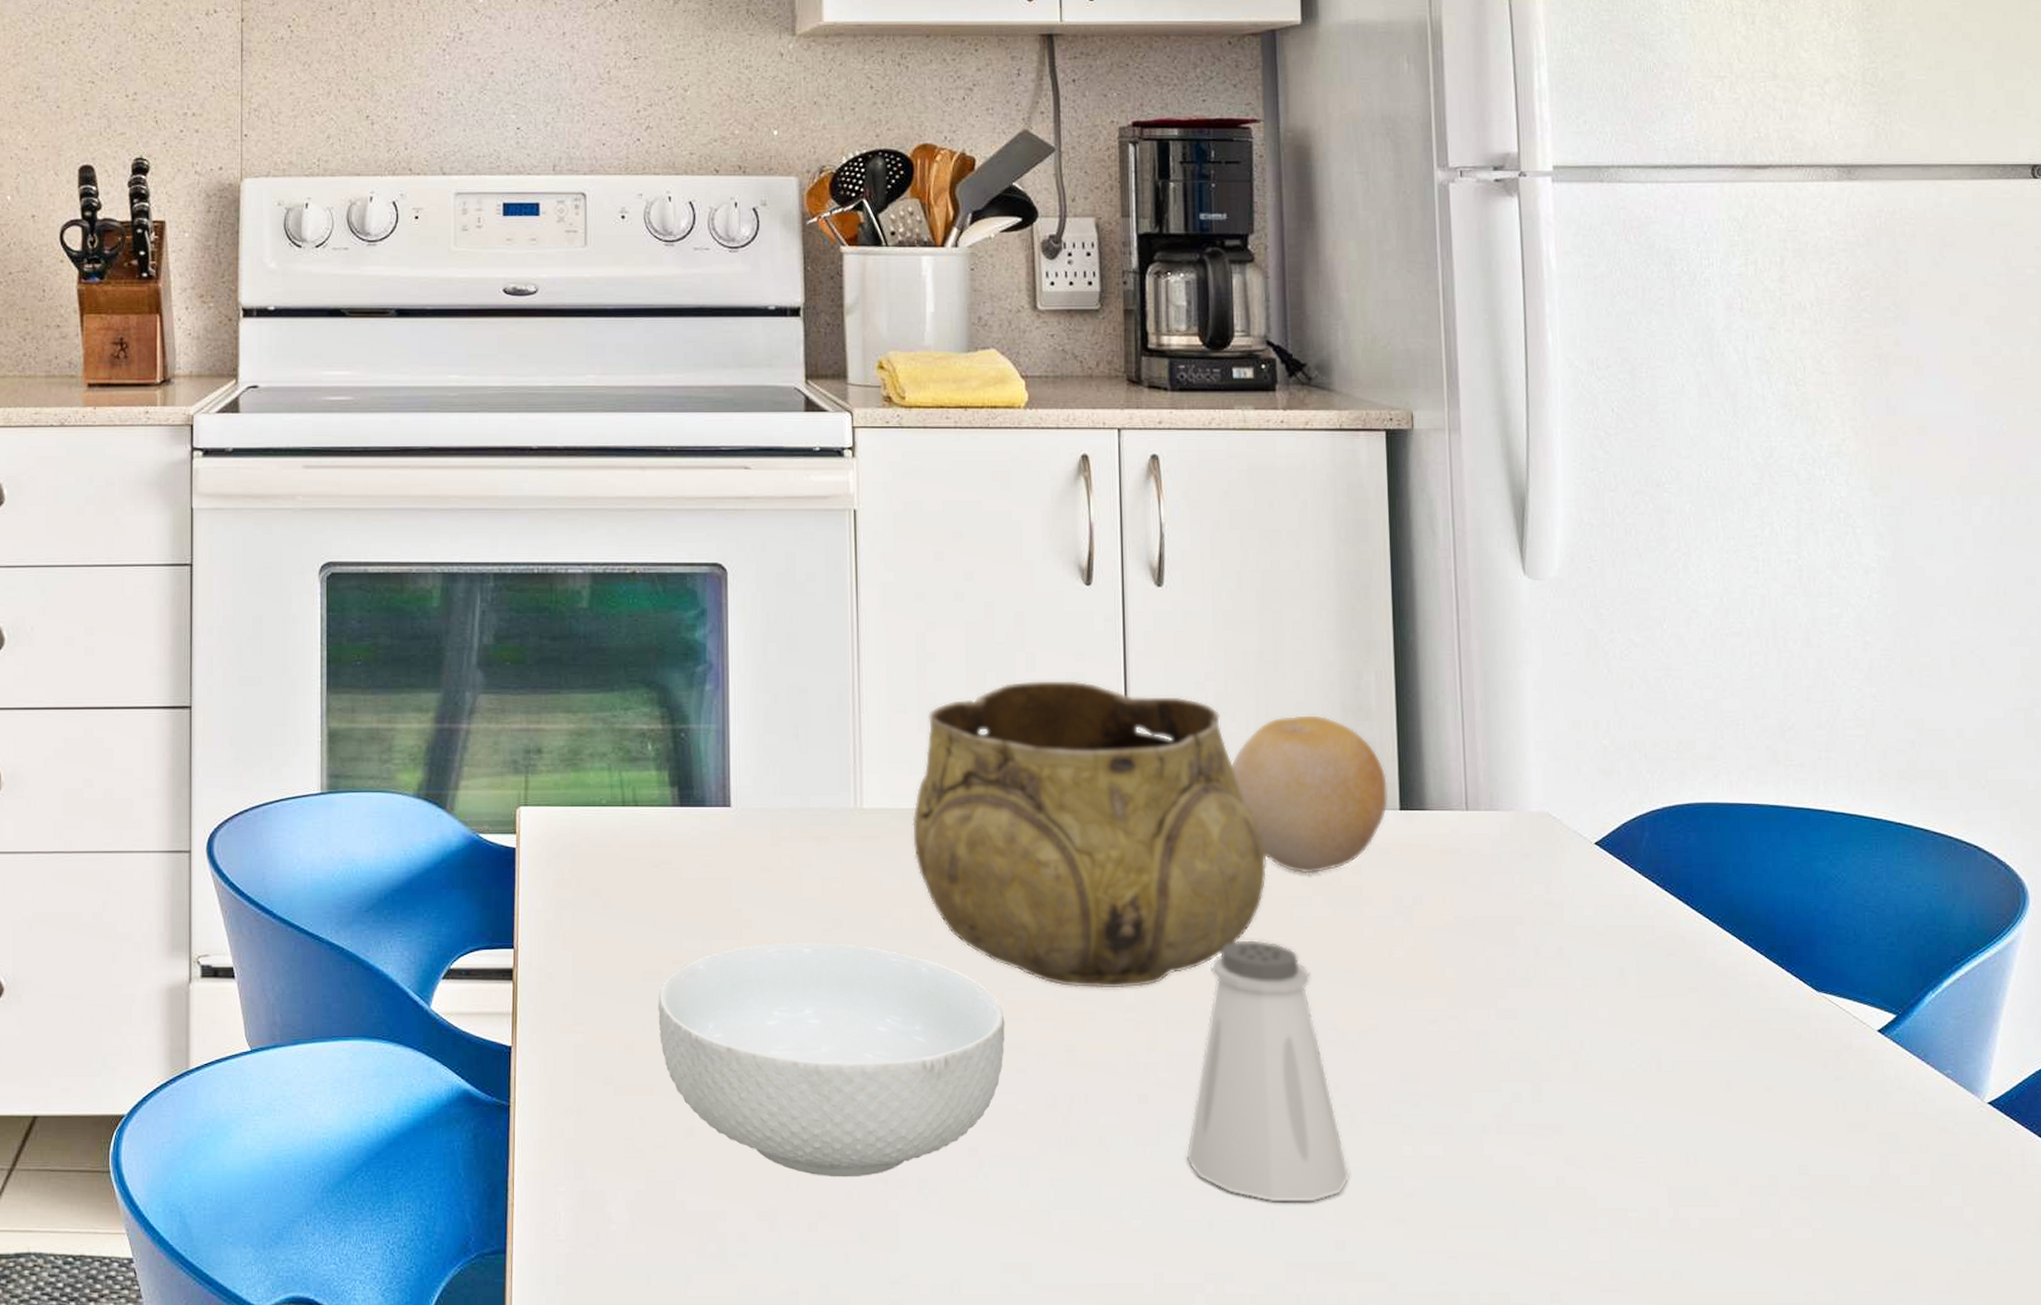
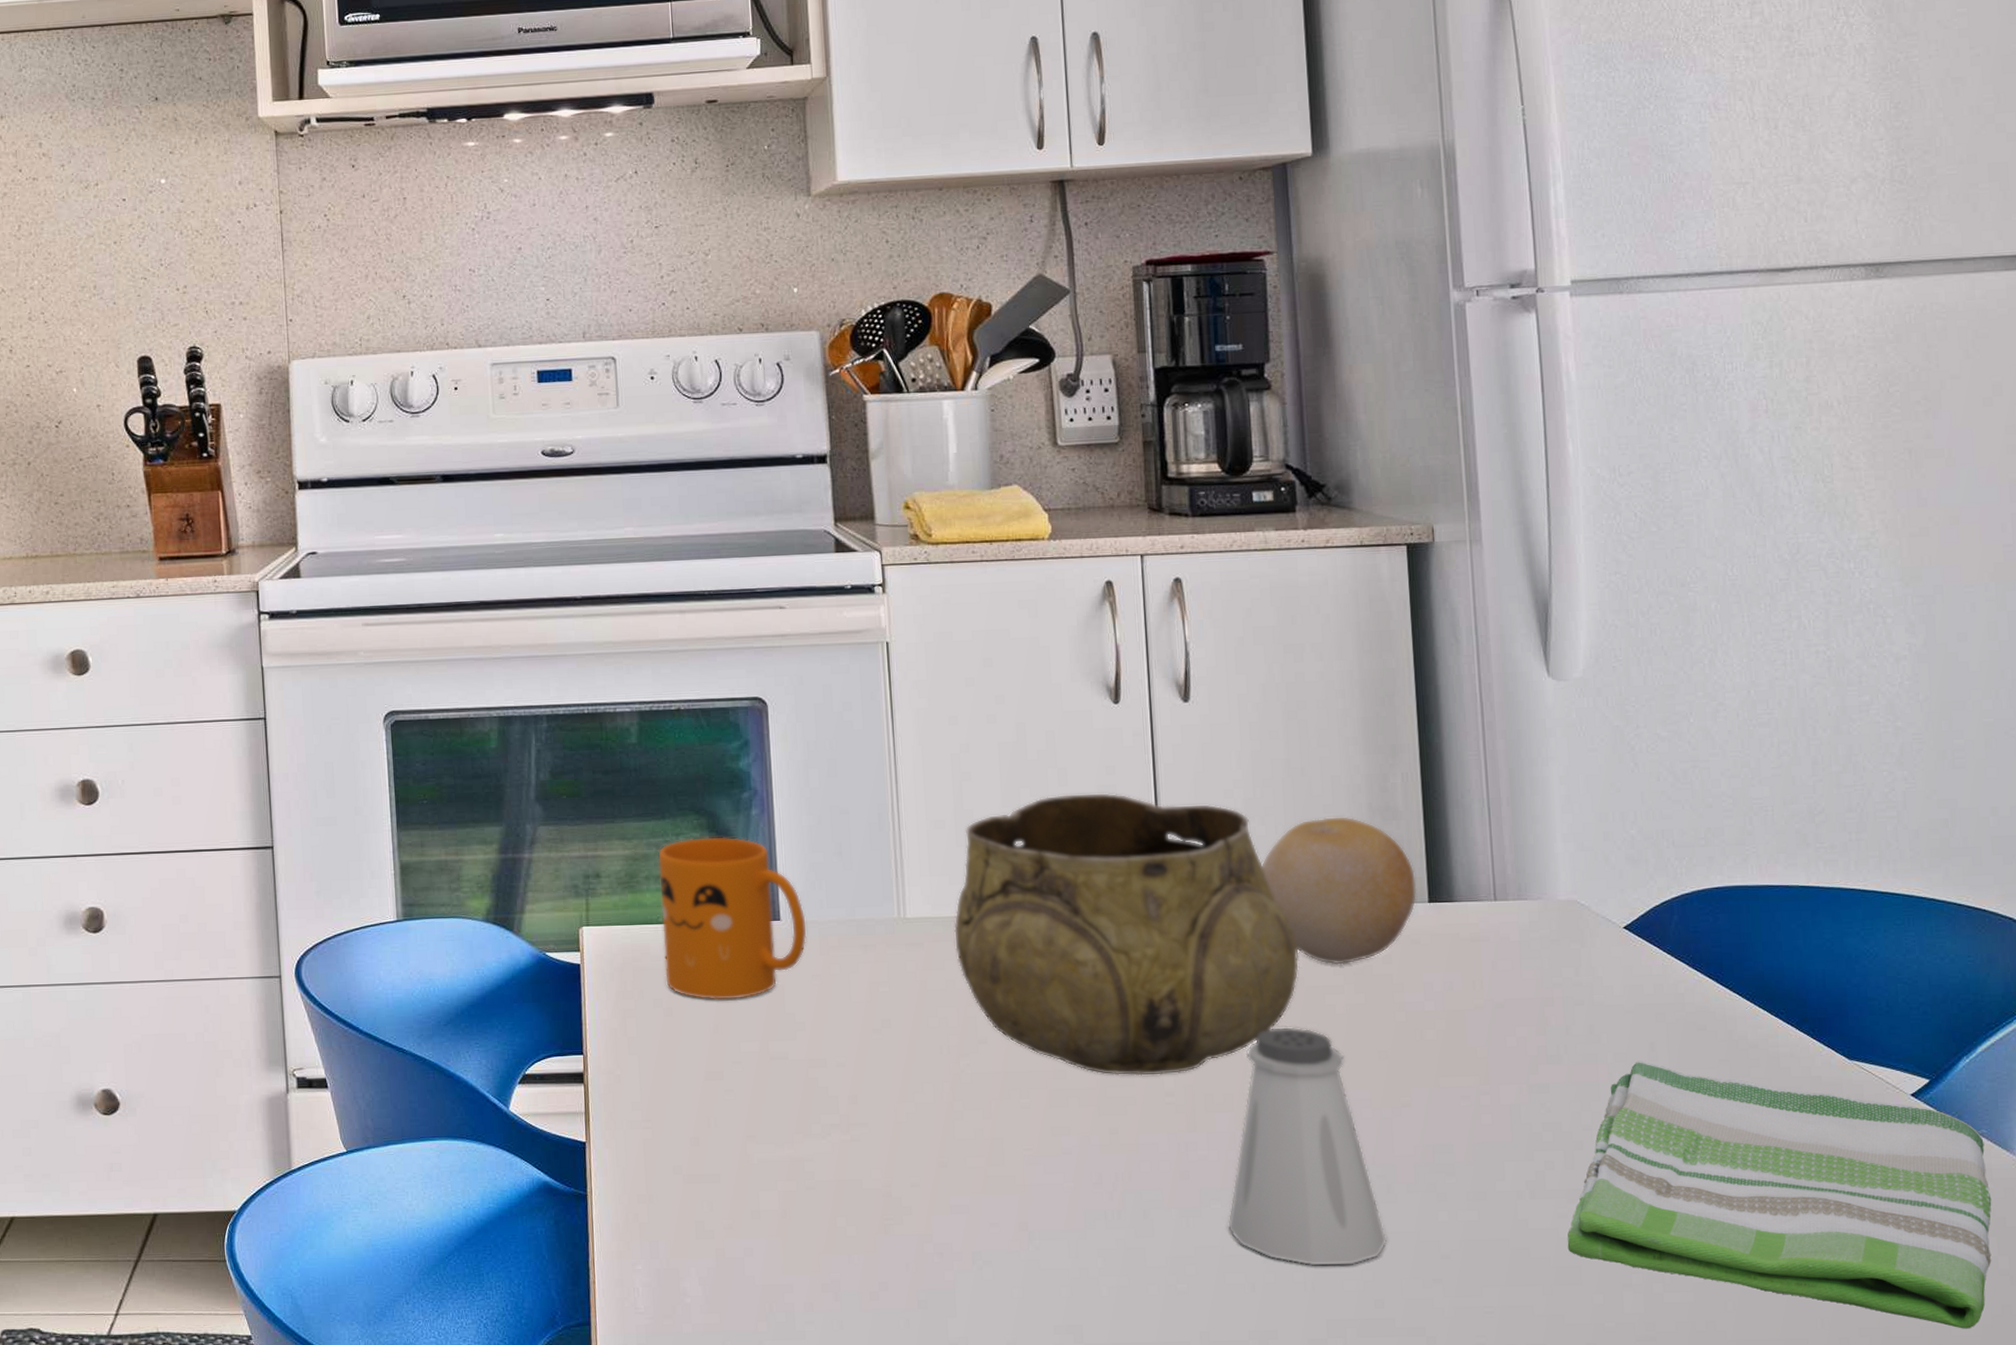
mug: none [604,713,758,892] -> present [658,837,807,1000]
cereal bowl: present [658,942,1005,1178] -> none [720,1041,1051,1252]
dish towel: none [1533,986,1957,1285] -> present [1567,1060,1992,1329]

